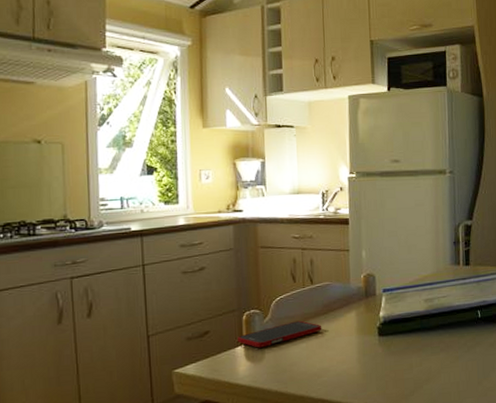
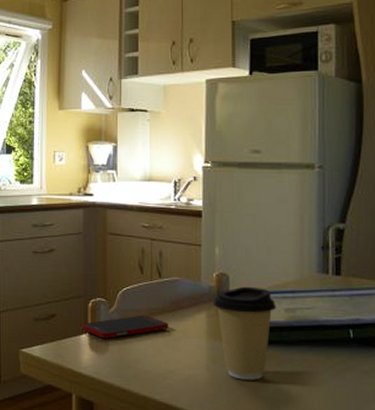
coffee cup: none [361,283,417,367] -> present [213,286,276,380]

